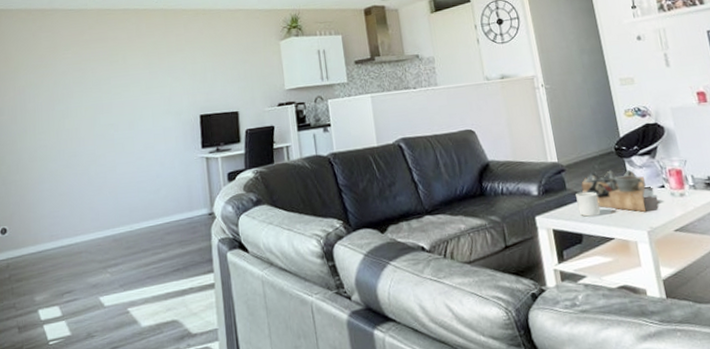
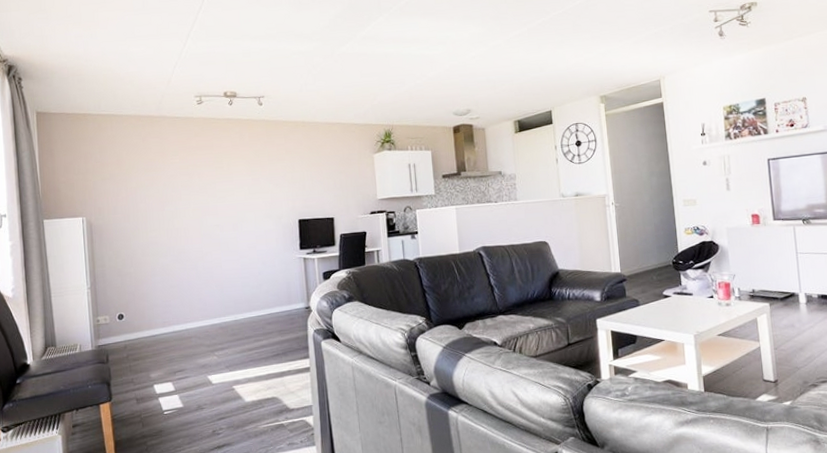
mug: present [576,191,601,217] -> none [634,299,655,321]
decorative tray: present [581,169,647,213] -> none [639,281,697,319]

